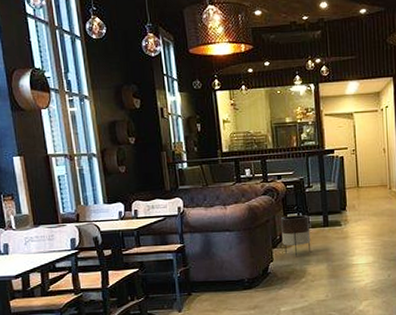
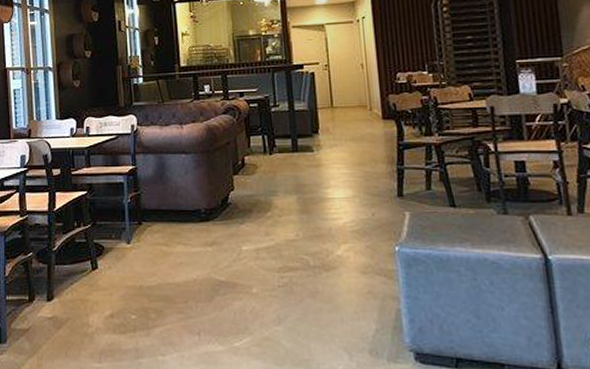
planter: present [280,214,311,257] -> none [242,137,278,187]

